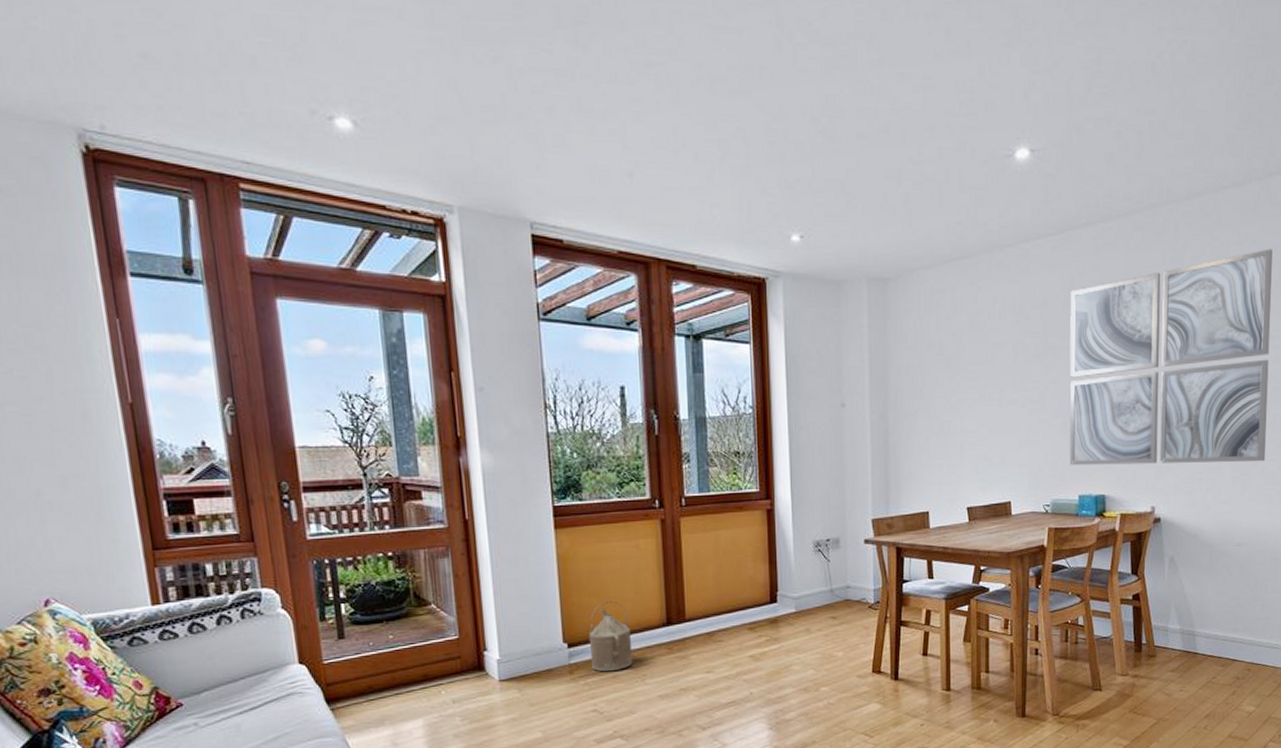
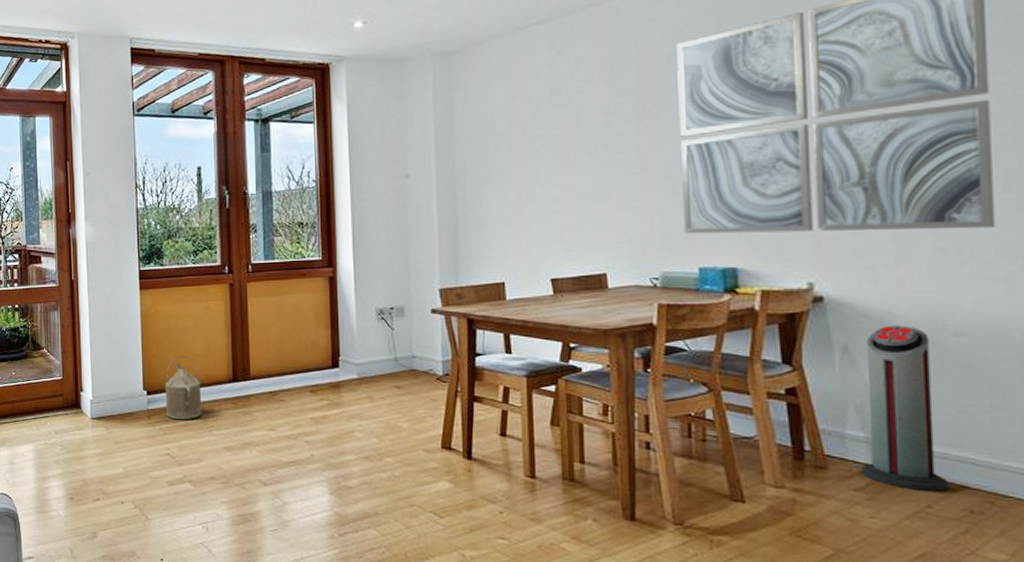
air purifier: none [1176,539,1226,666] -> present [861,325,948,491]

